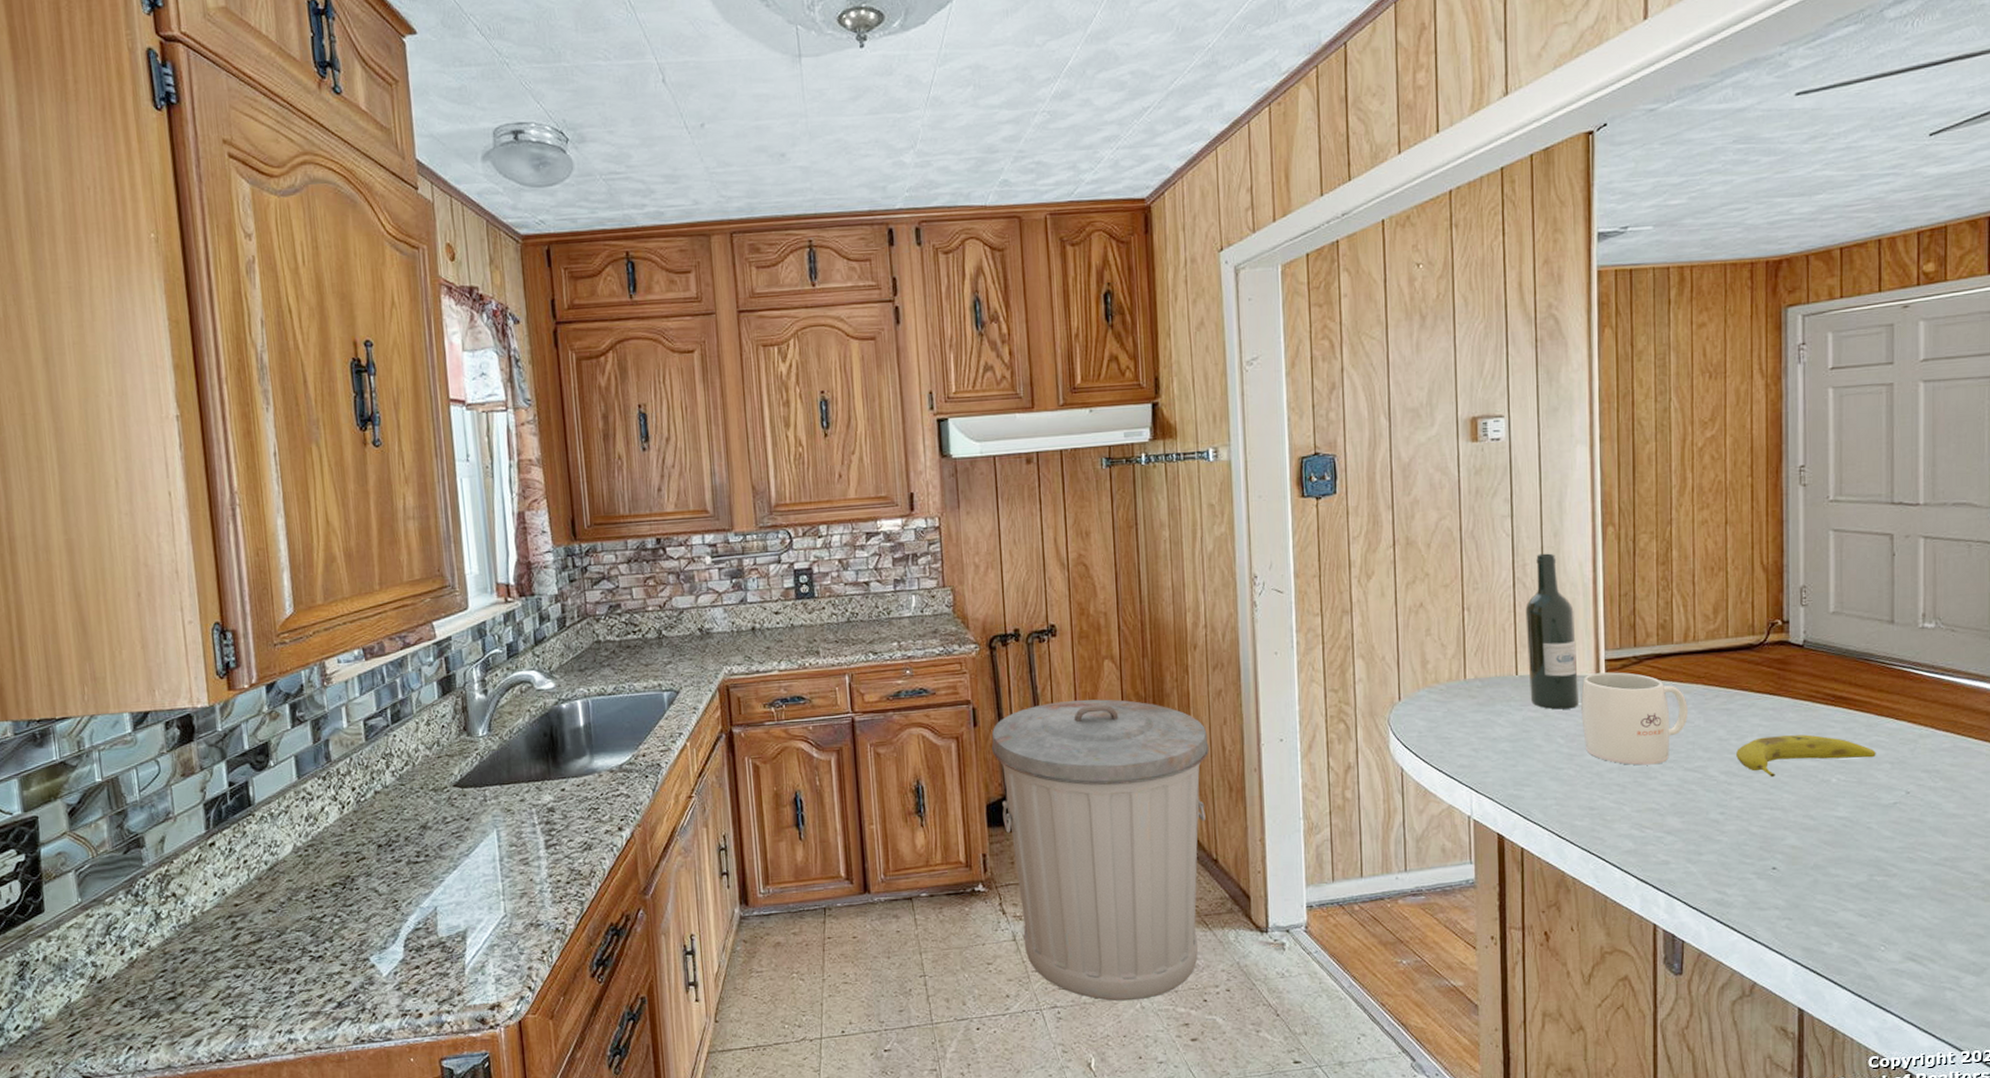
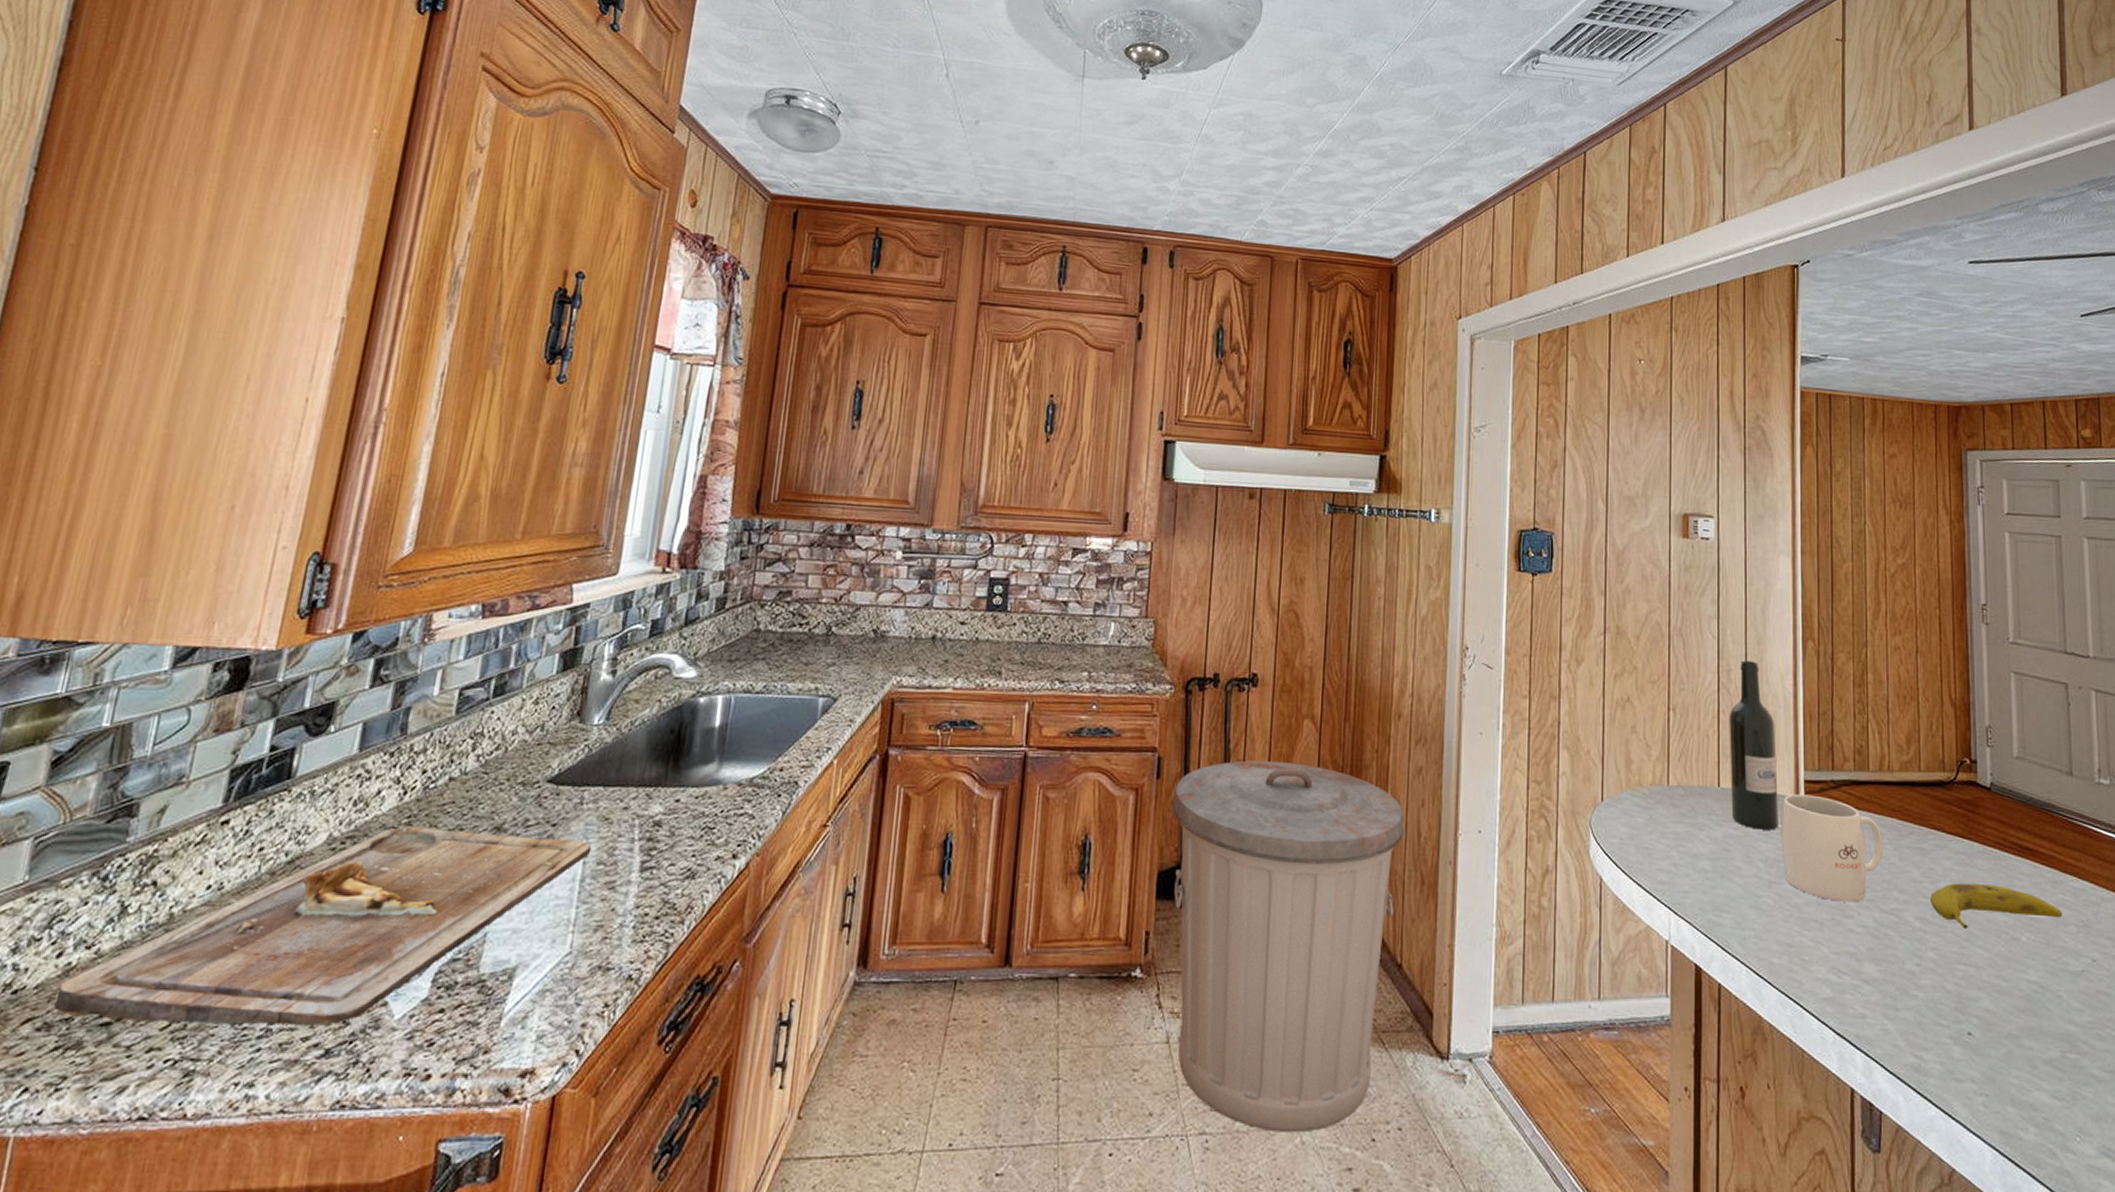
cutting board: none [129,829,503,995] -> present [53,826,592,1026]

